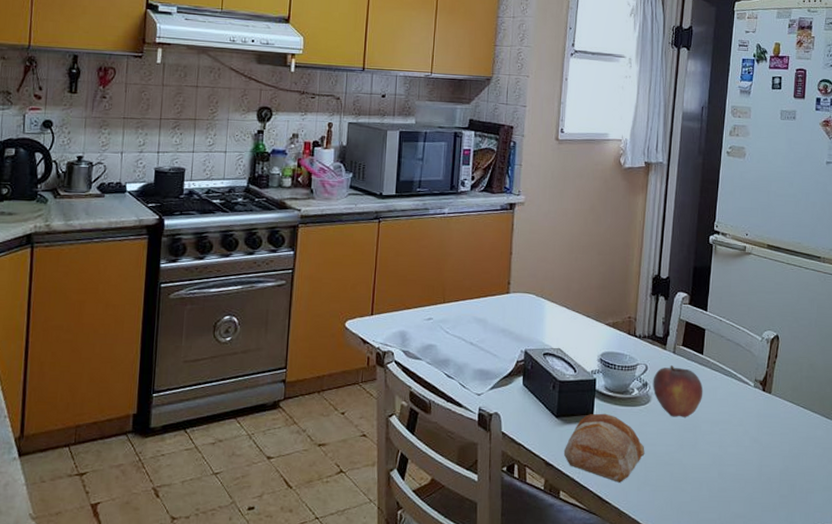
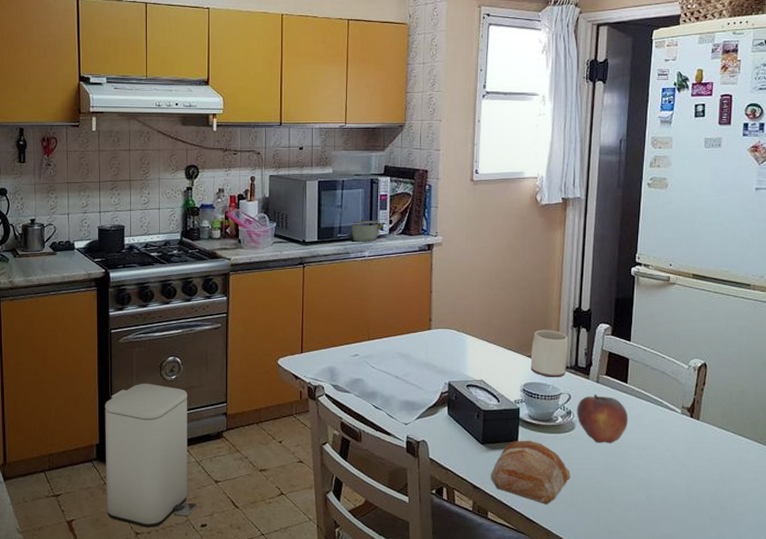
pedal bin: none [139,345,245,511] -> present [105,383,197,528]
cooking pot: none [426,174,466,199] -> present [346,219,385,243]
mug: none [608,297,647,347] -> present [530,330,569,377]

